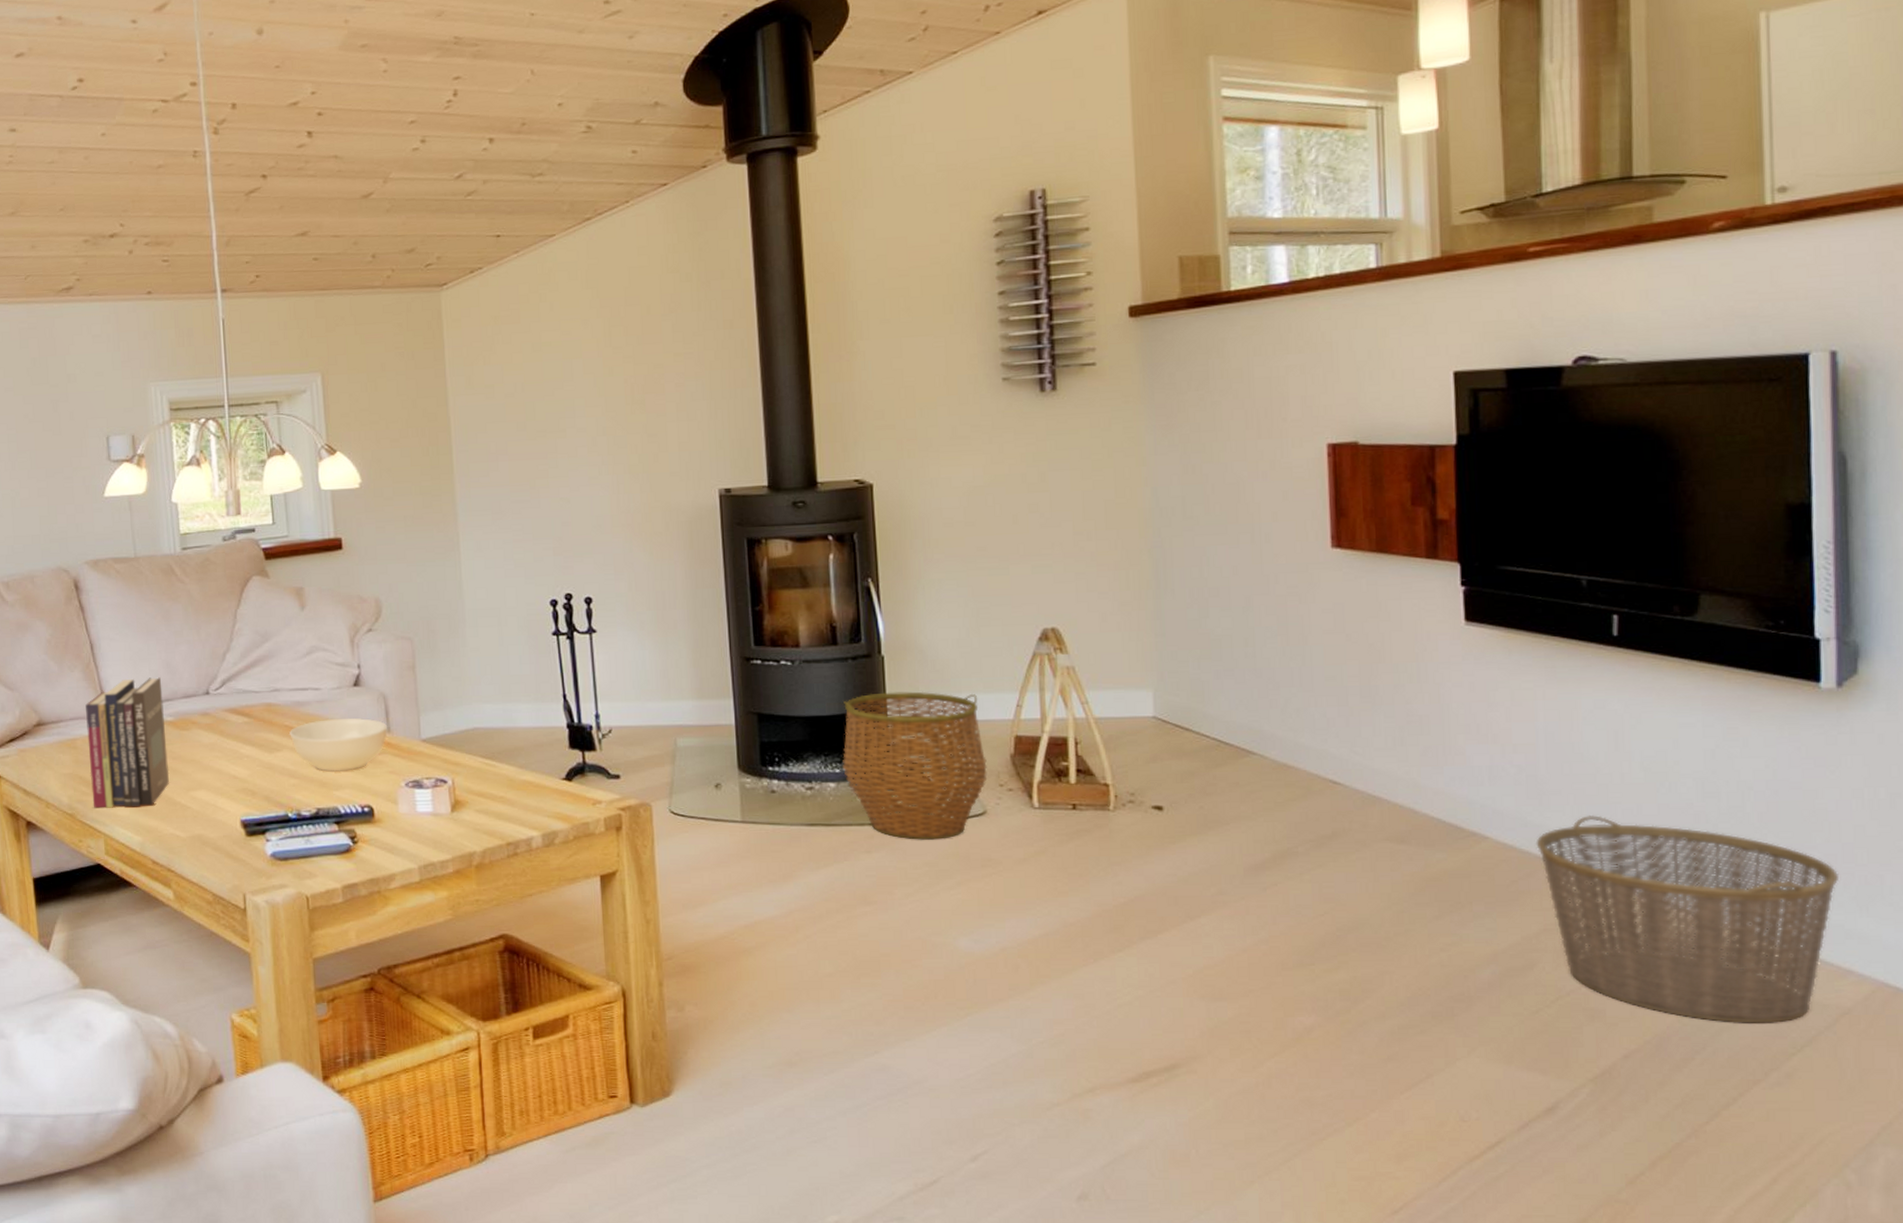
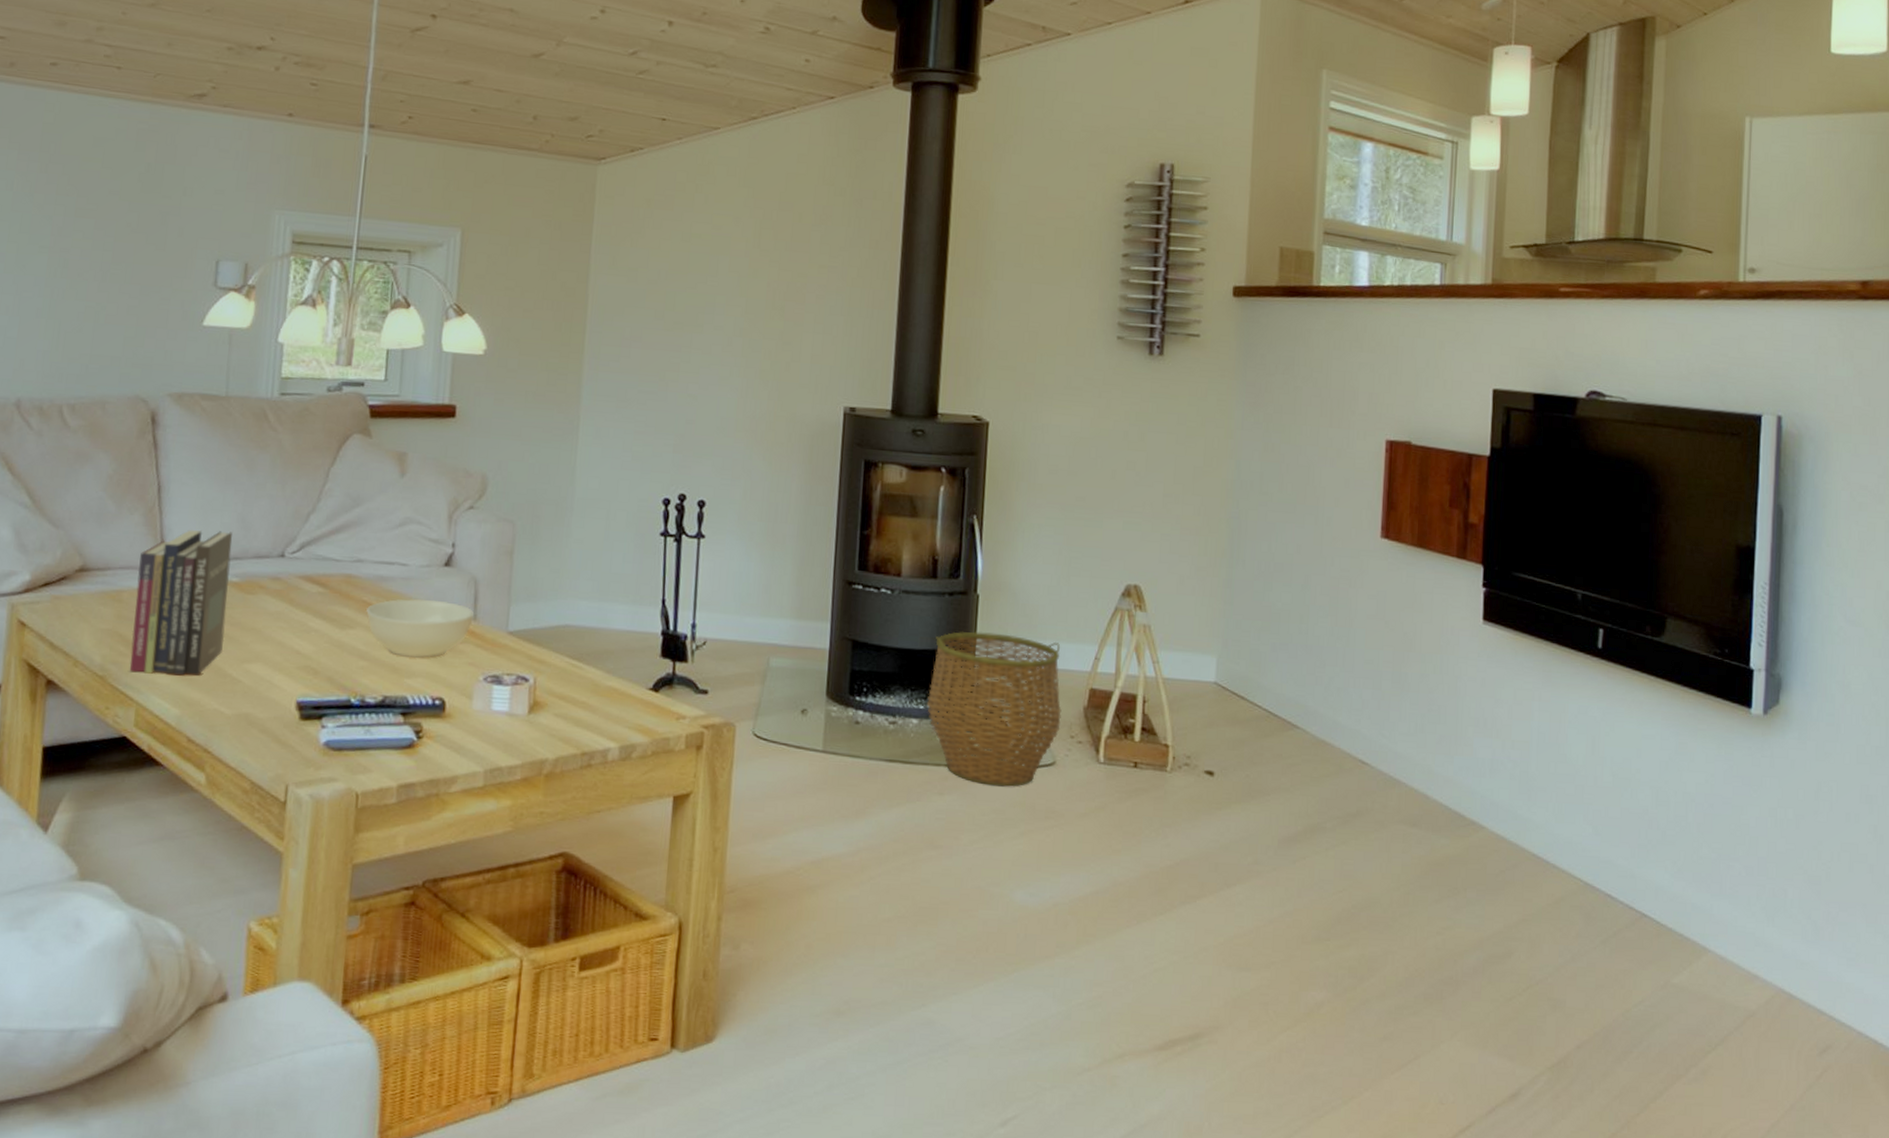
basket: present [1536,815,1840,1023] -> none [1522,814,1755,1022]

